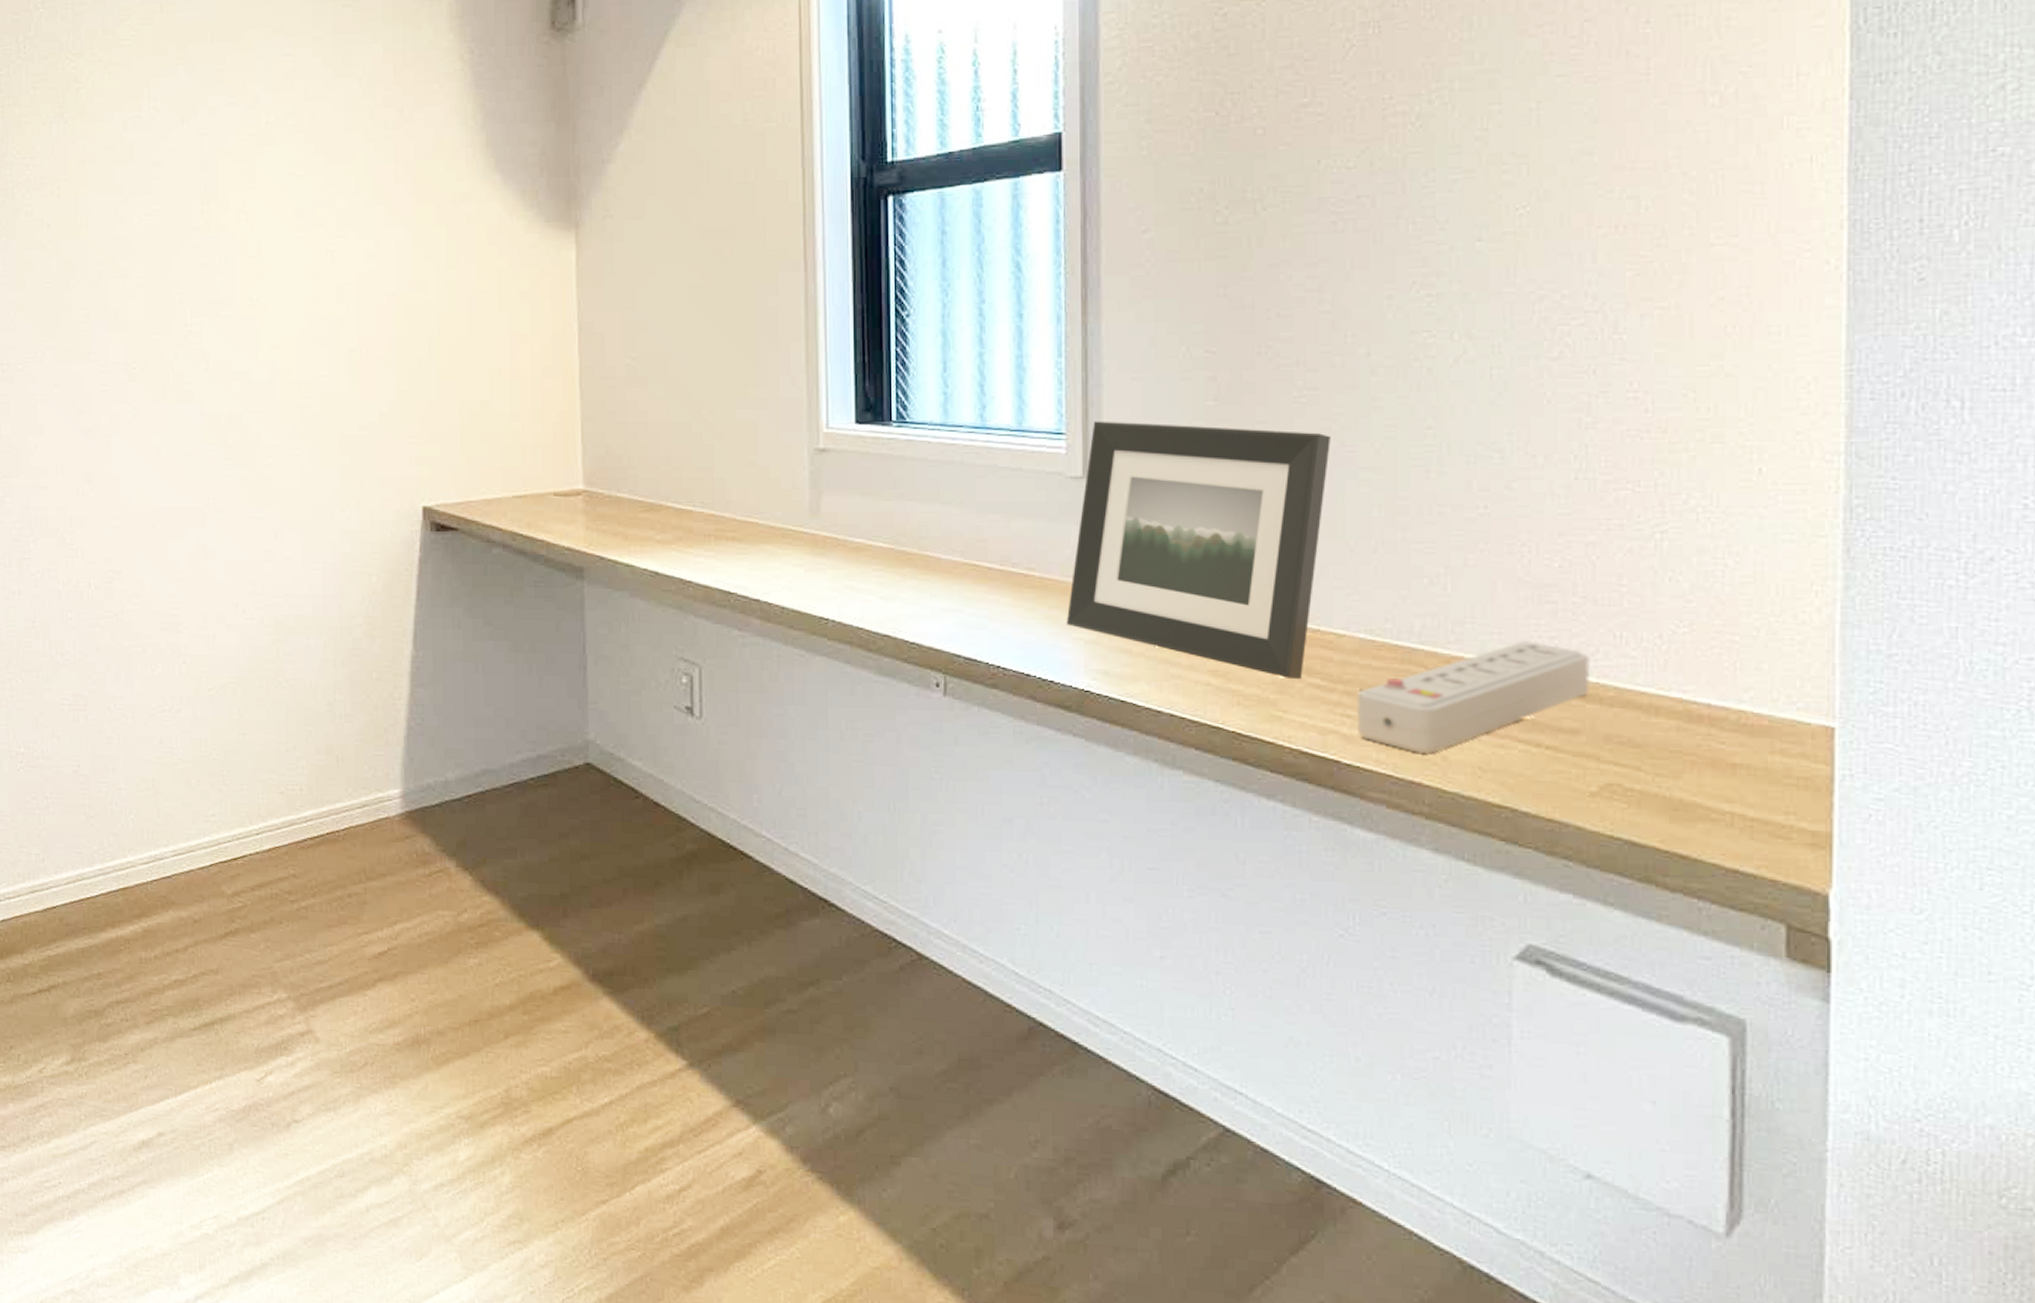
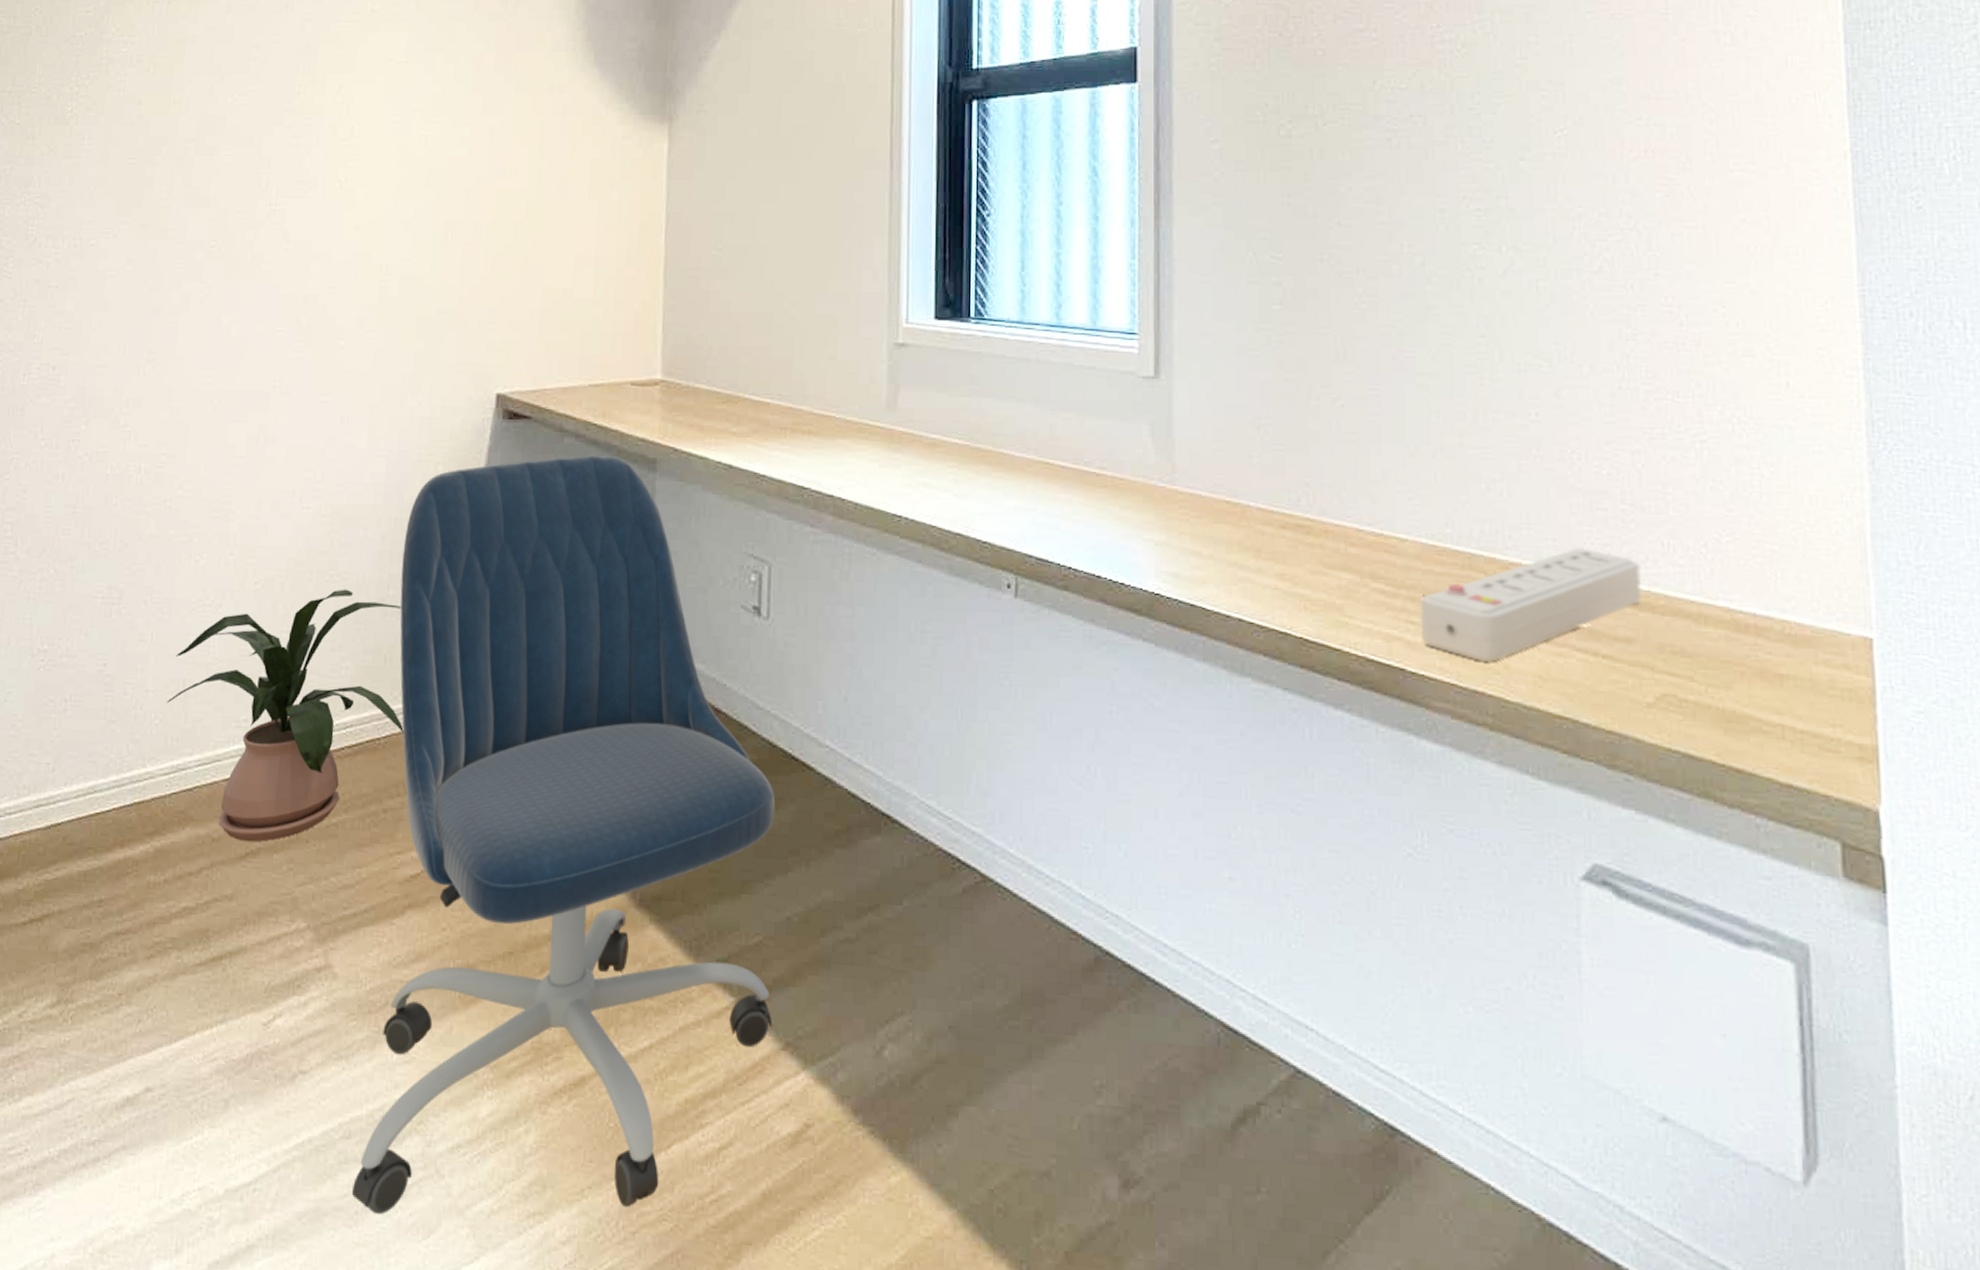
house plant: none [139,694,361,923] -> present [167,589,404,842]
office chair: none [345,564,723,1241] -> present [351,455,775,1215]
picture frame: present [1066,421,1330,680] -> none [1137,322,1390,585]

